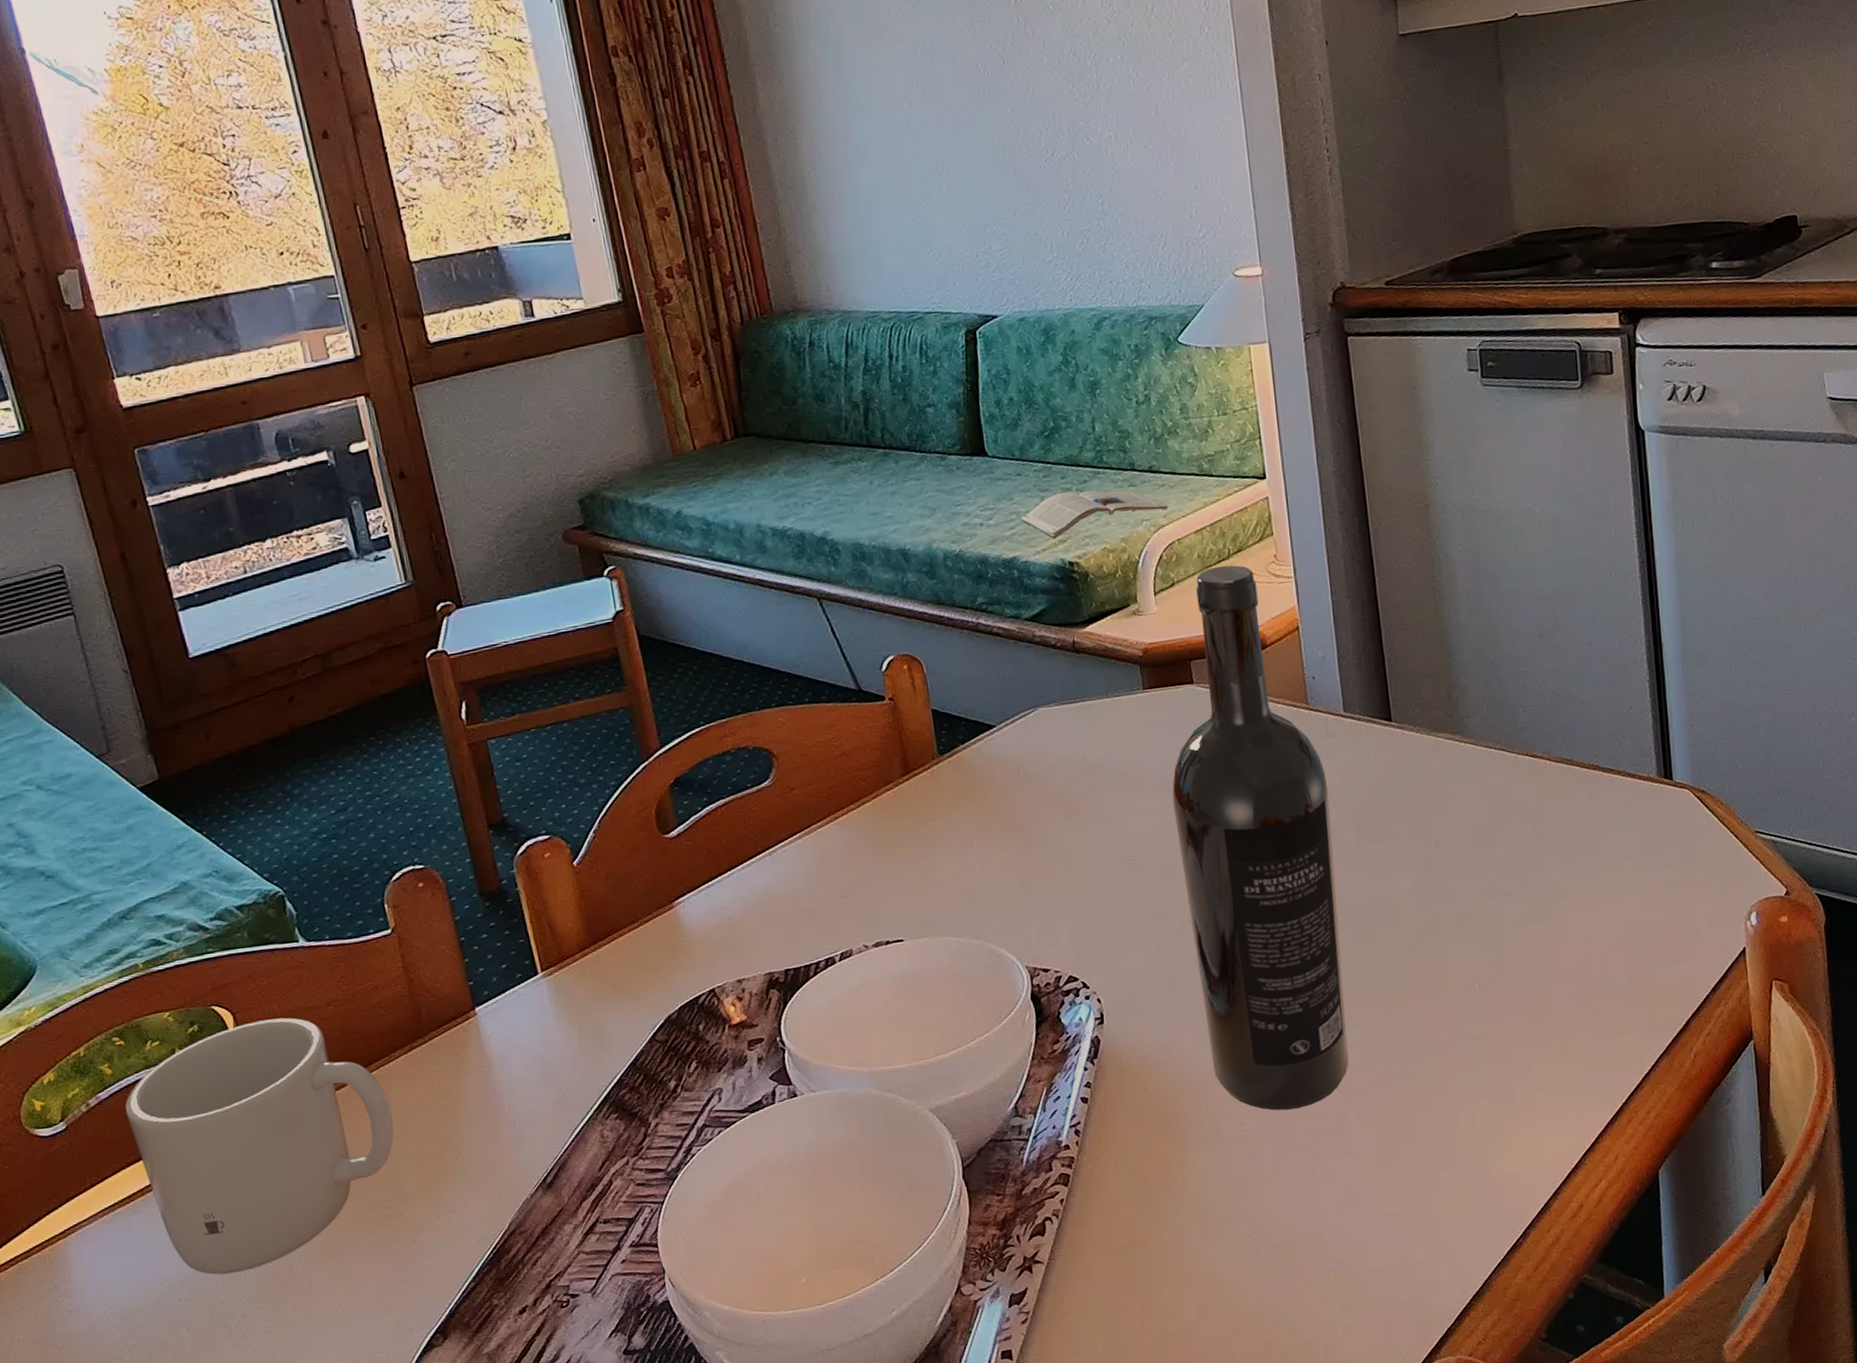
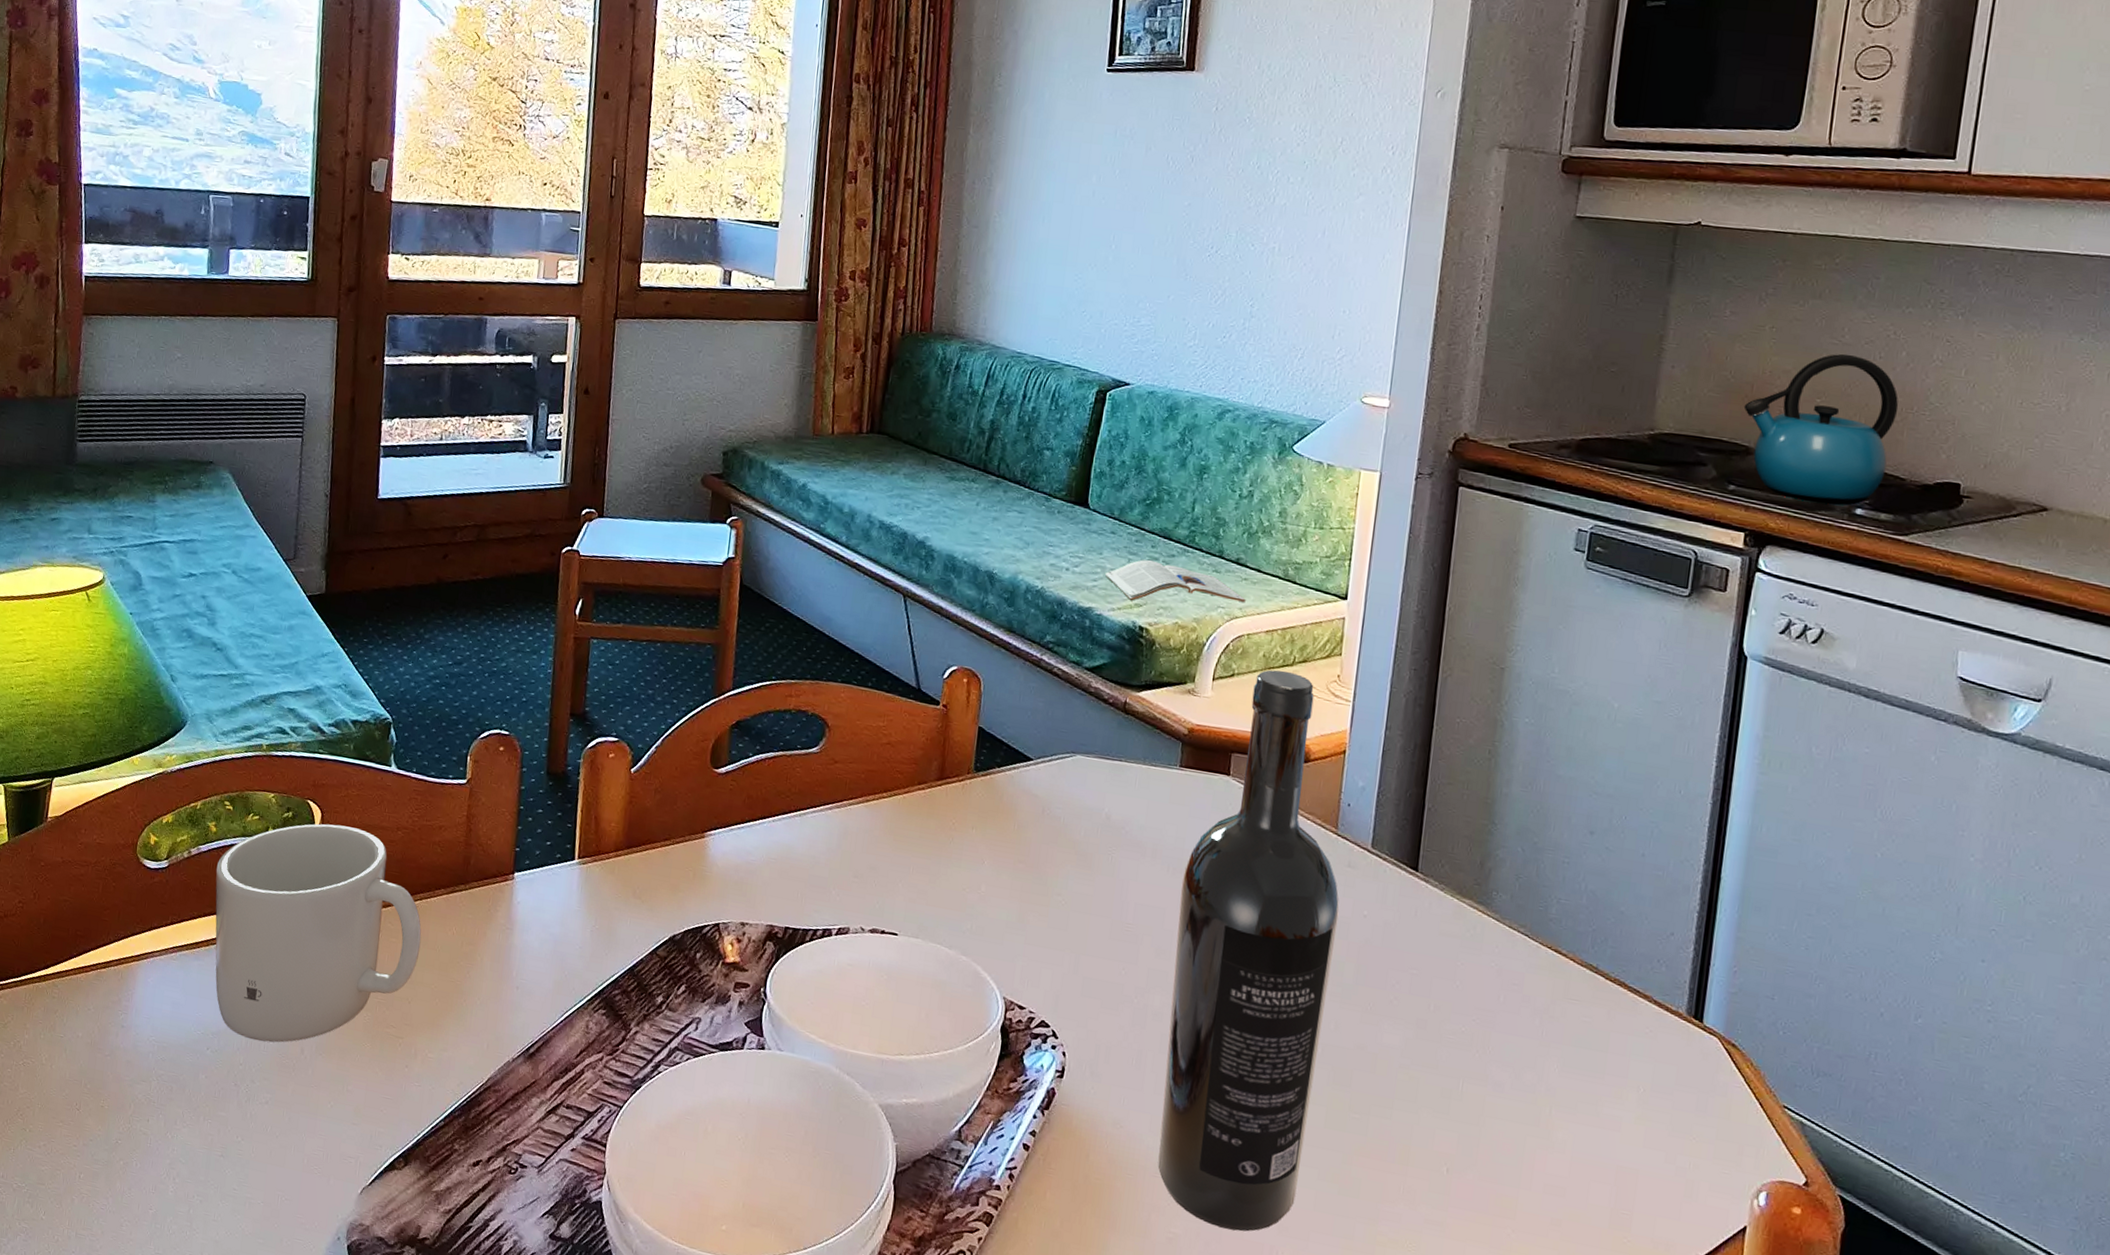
kettle: none [1593,114,1730,268] -> present [1743,353,1899,506]

